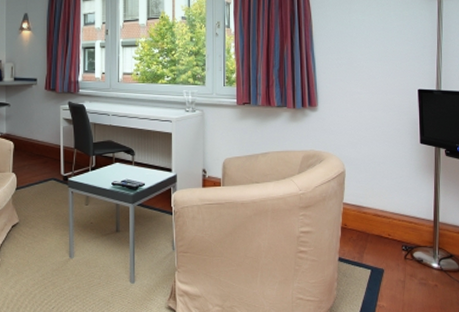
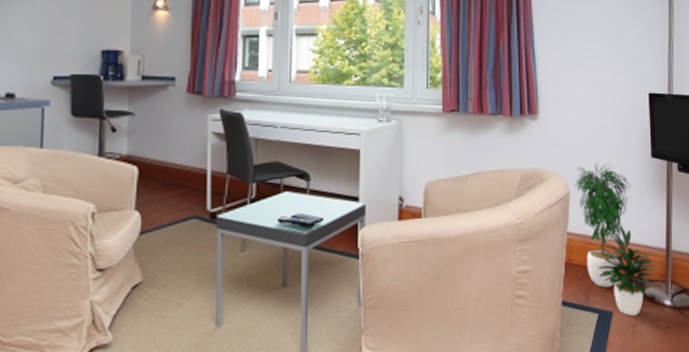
potted plant: none [349,147,425,274] -> present [574,163,657,316]

